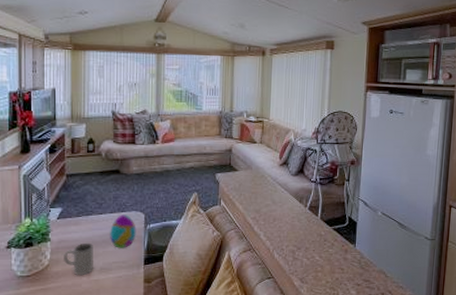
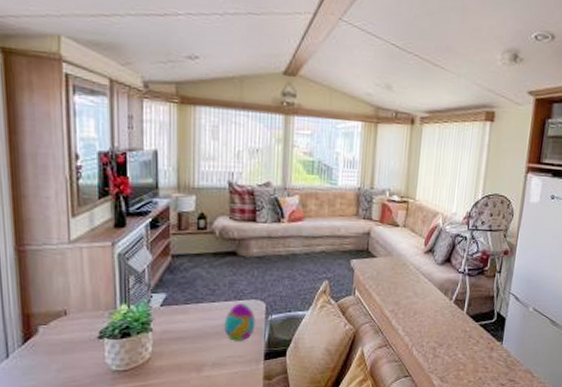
mug: present [64,242,93,276] -> none [169,334,204,371]

